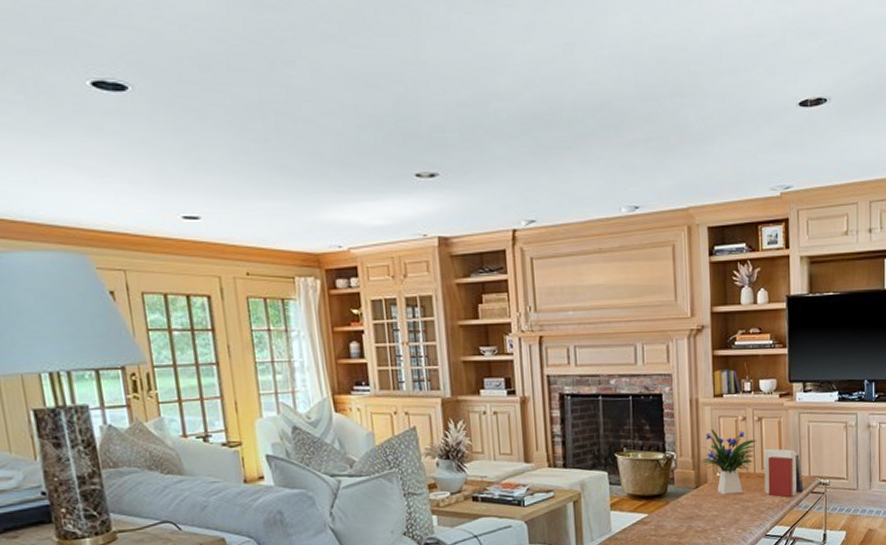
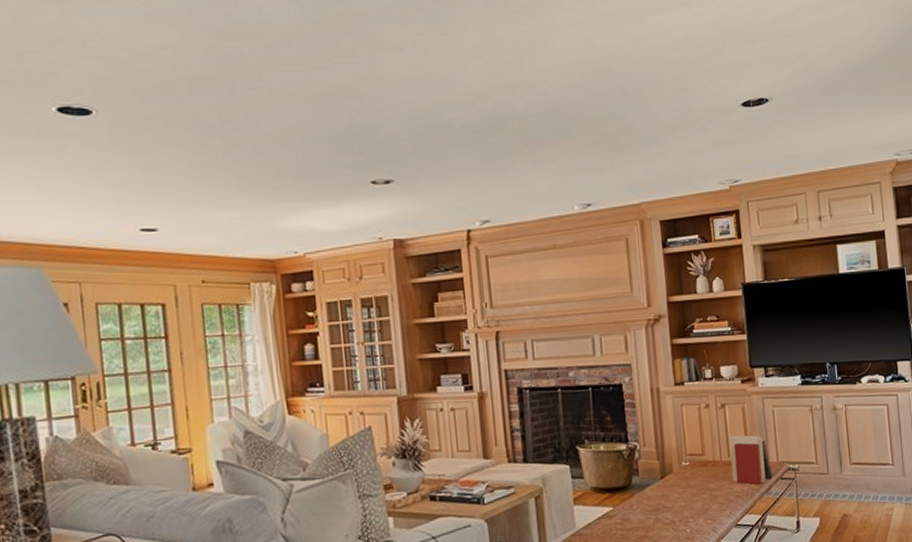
flower arrangement: present [701,428,757,496] -> none [665,417,722,486]

